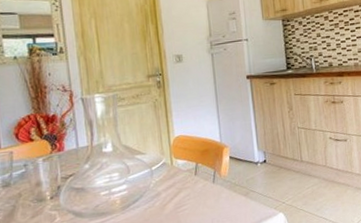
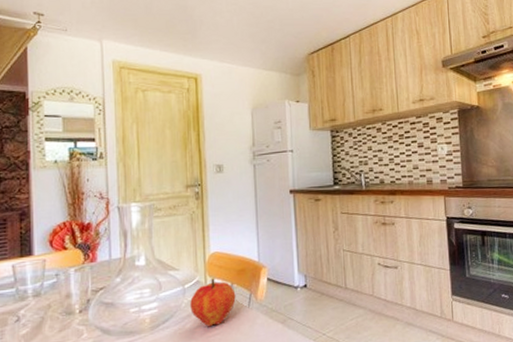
fruit: none [158,159,201,204] -> present [190,278,236,327]

